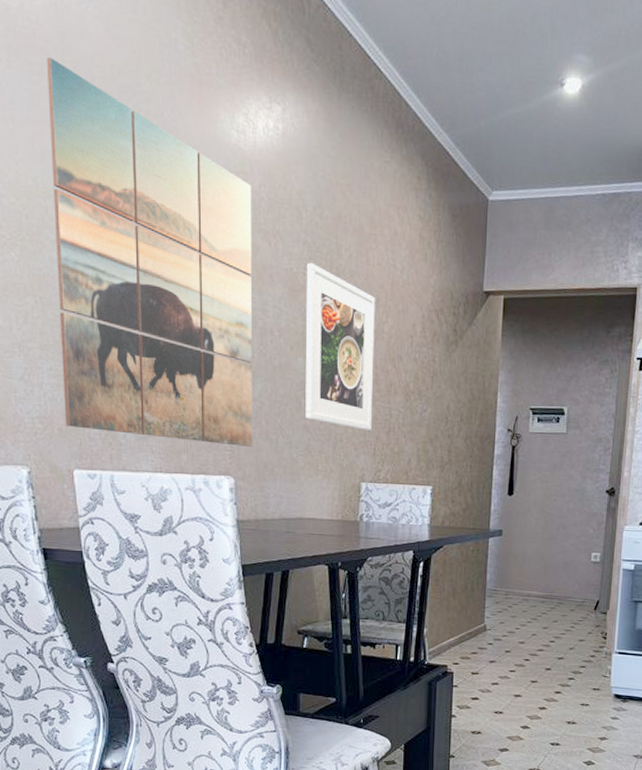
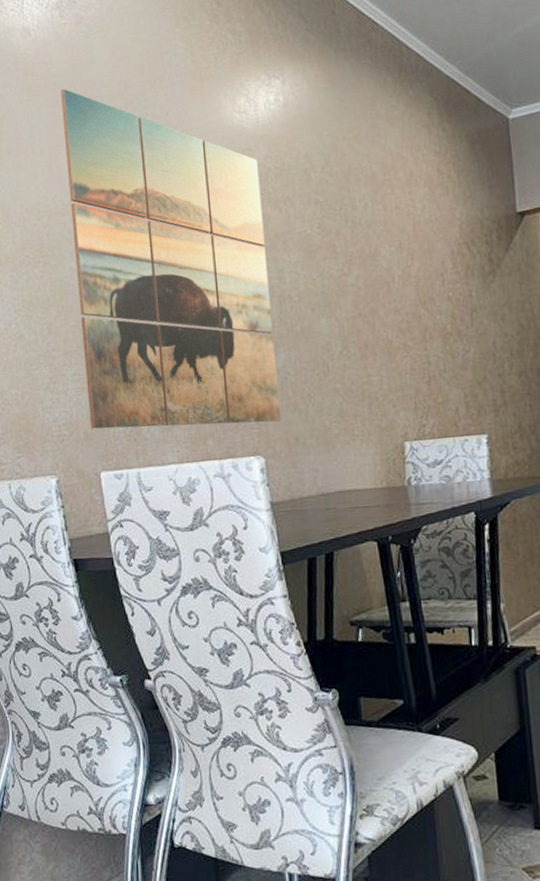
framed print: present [305,262,375,430] -> none [320,220,409,384]

